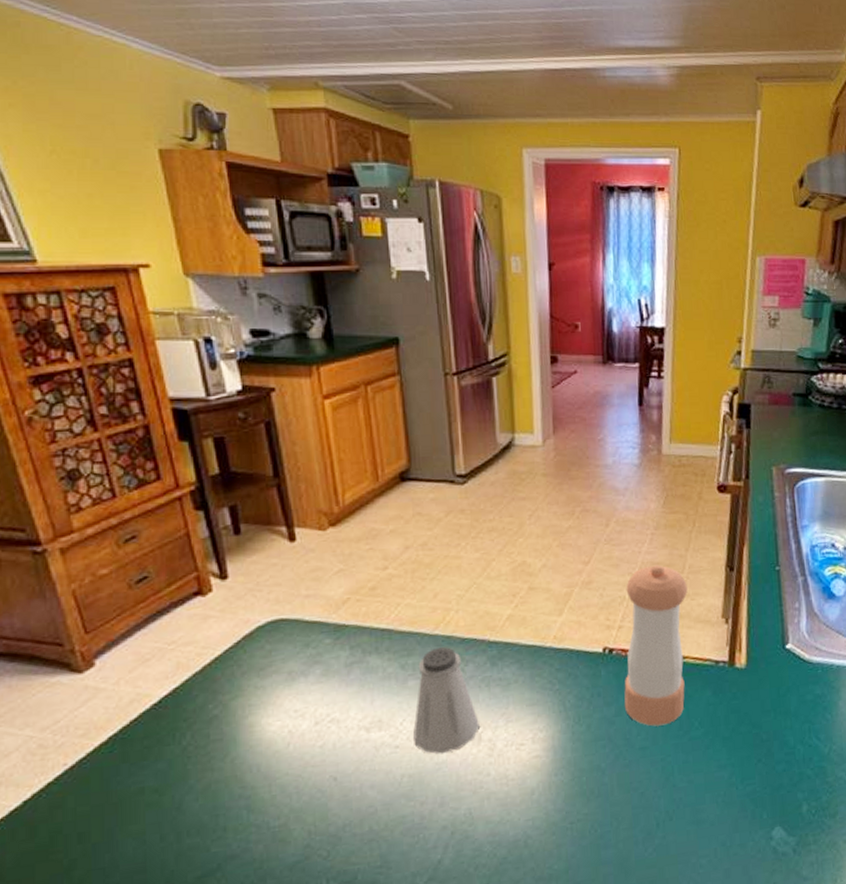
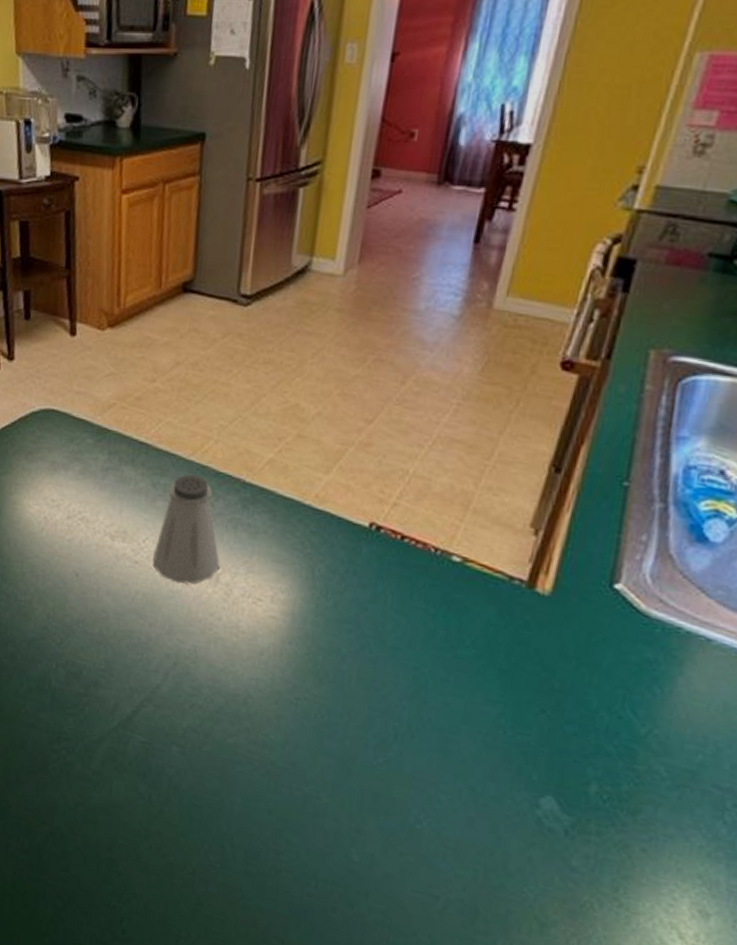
pepper shaker: present [624,565,688,727] -> none [382,441,492,631]

